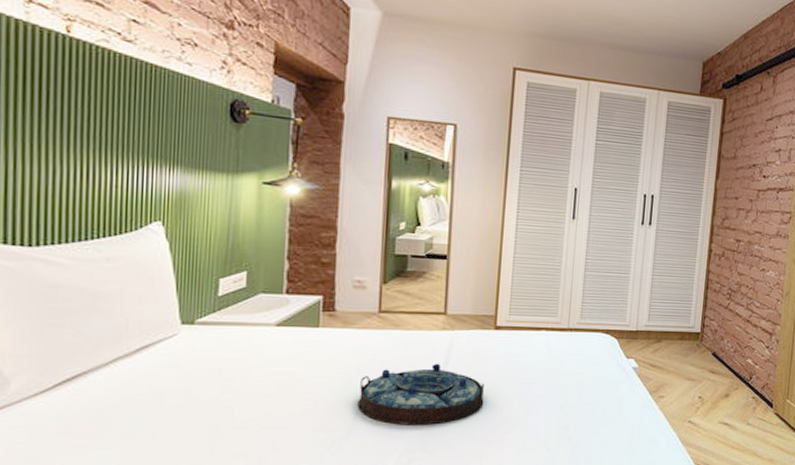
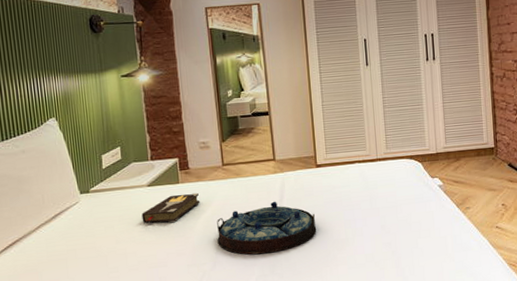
hardback book: none [262,340,343,374] -> present [141,192,200,224]

